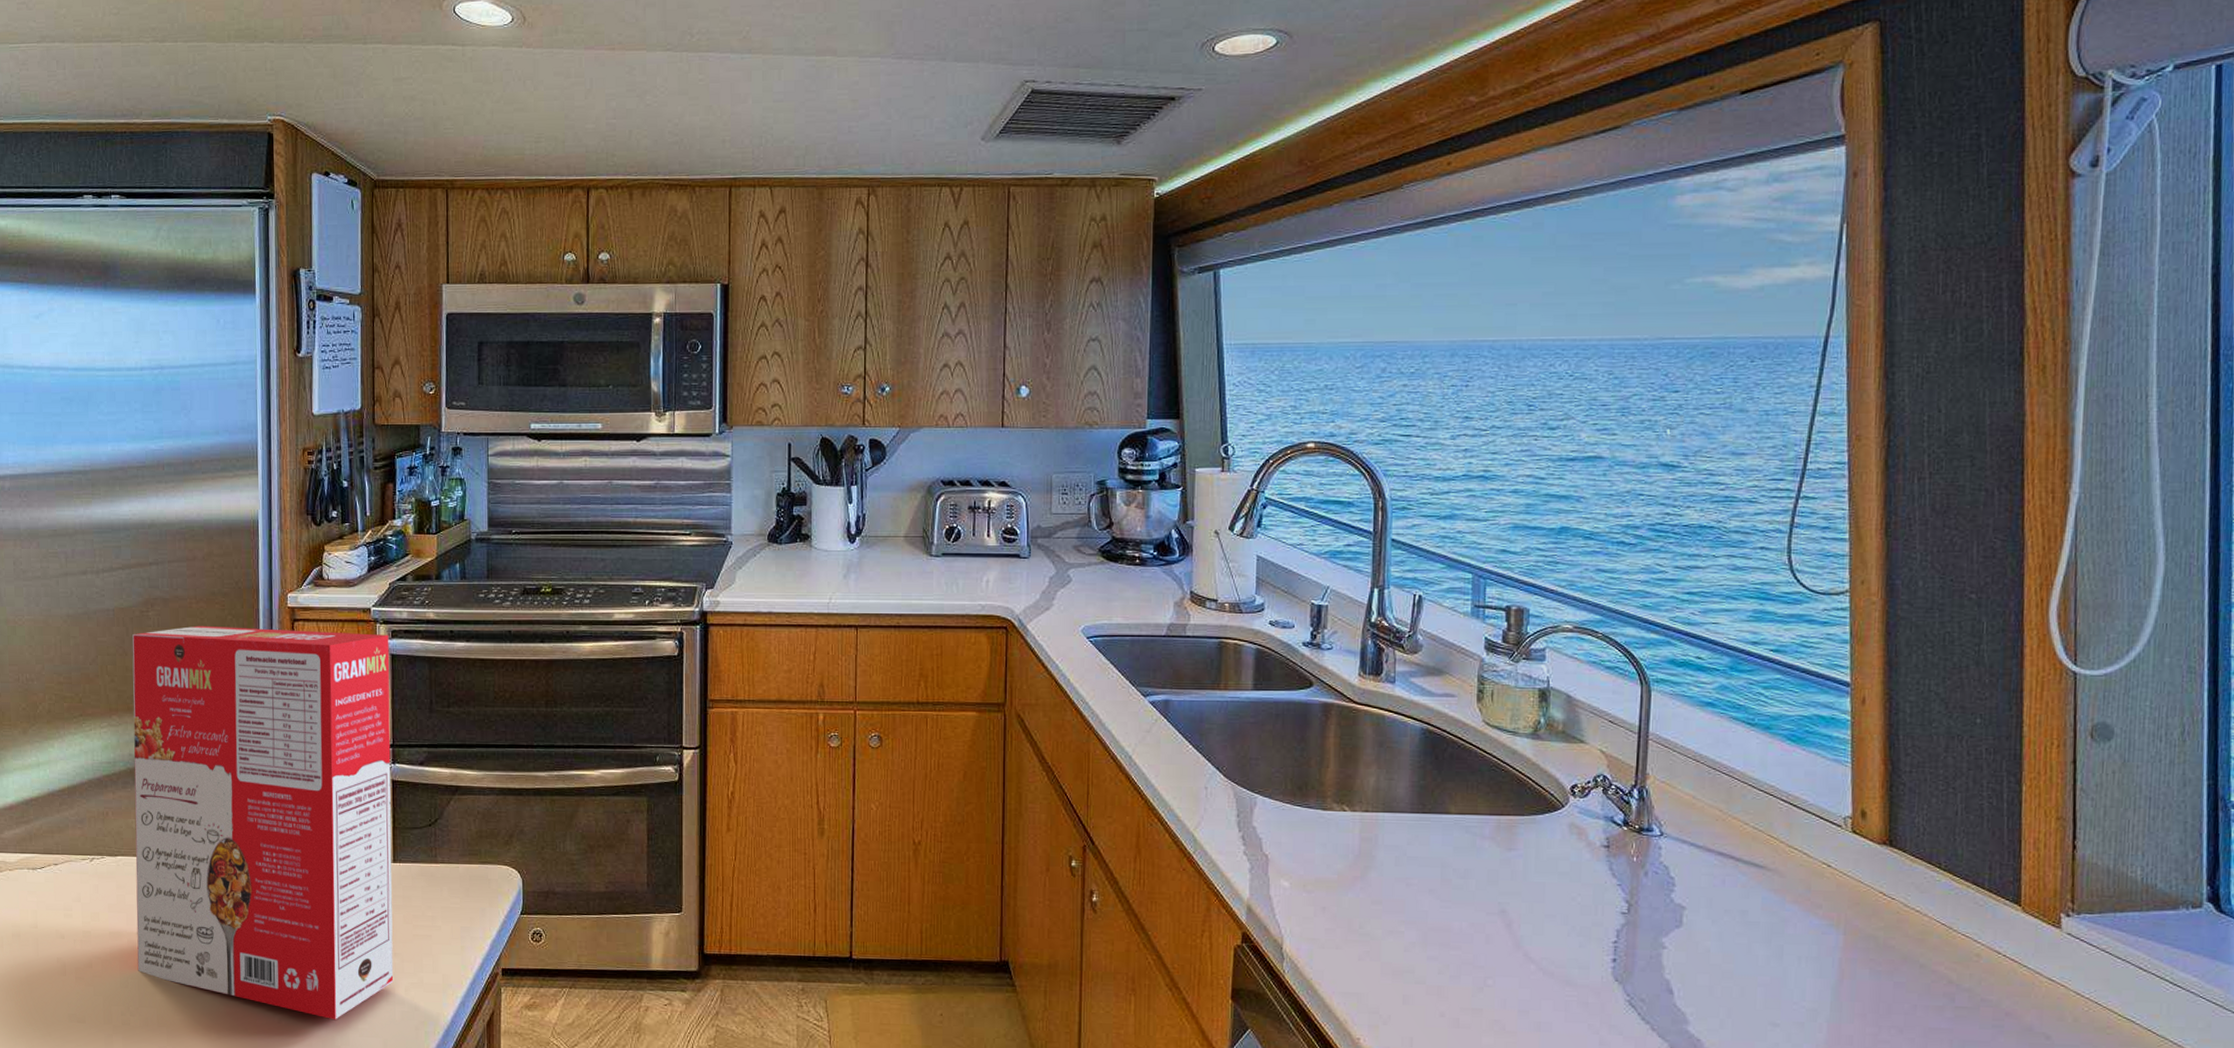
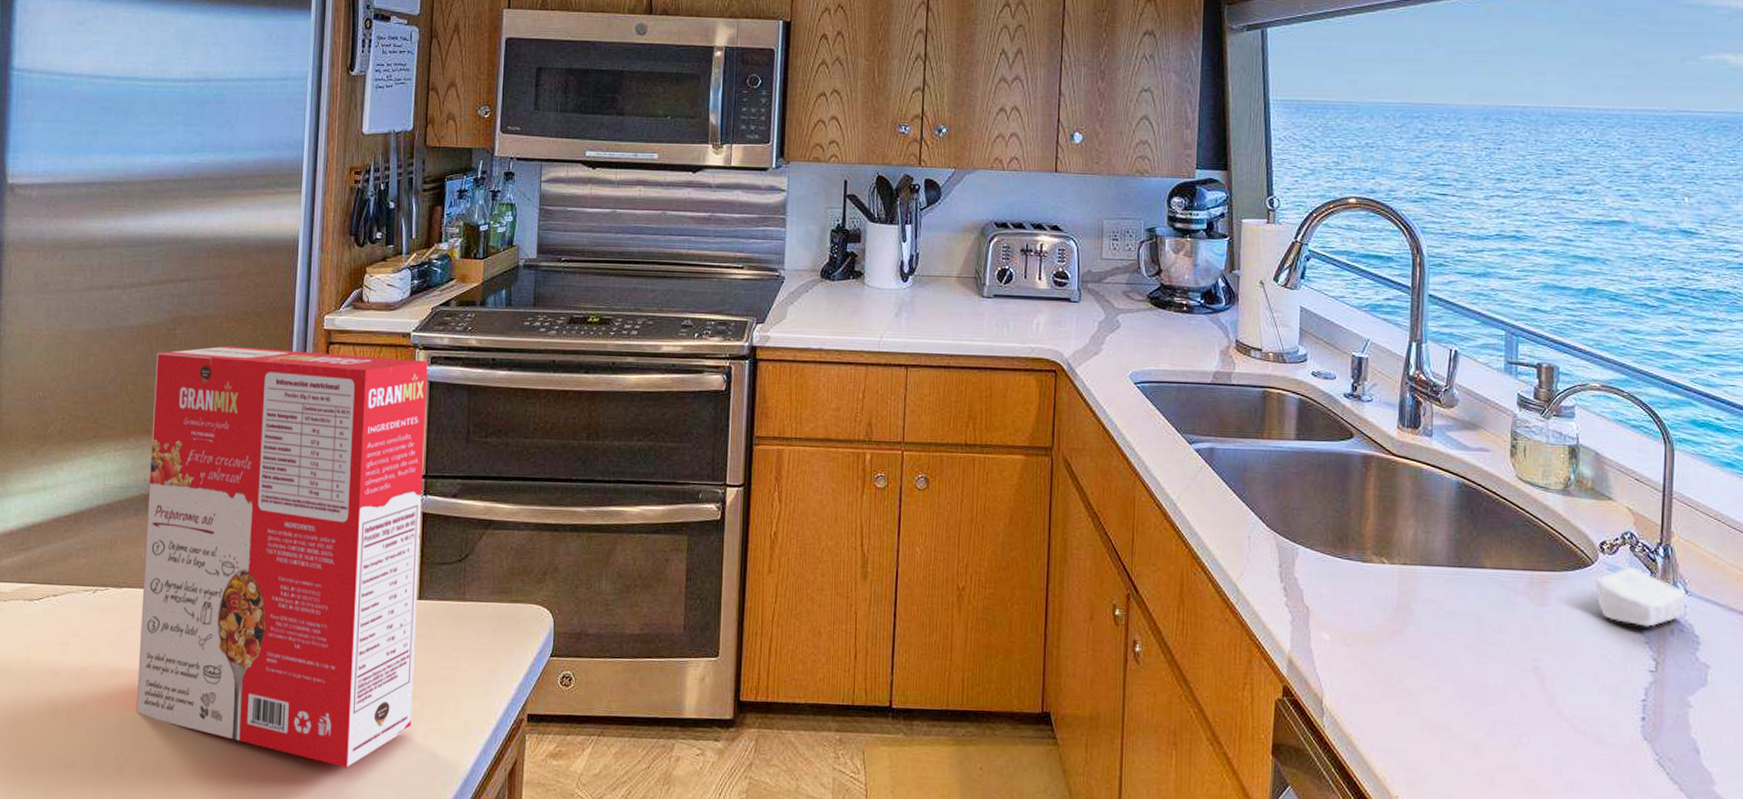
soap bar: none [1565,810,1662,869] -> present [1595,567,1687,627]

